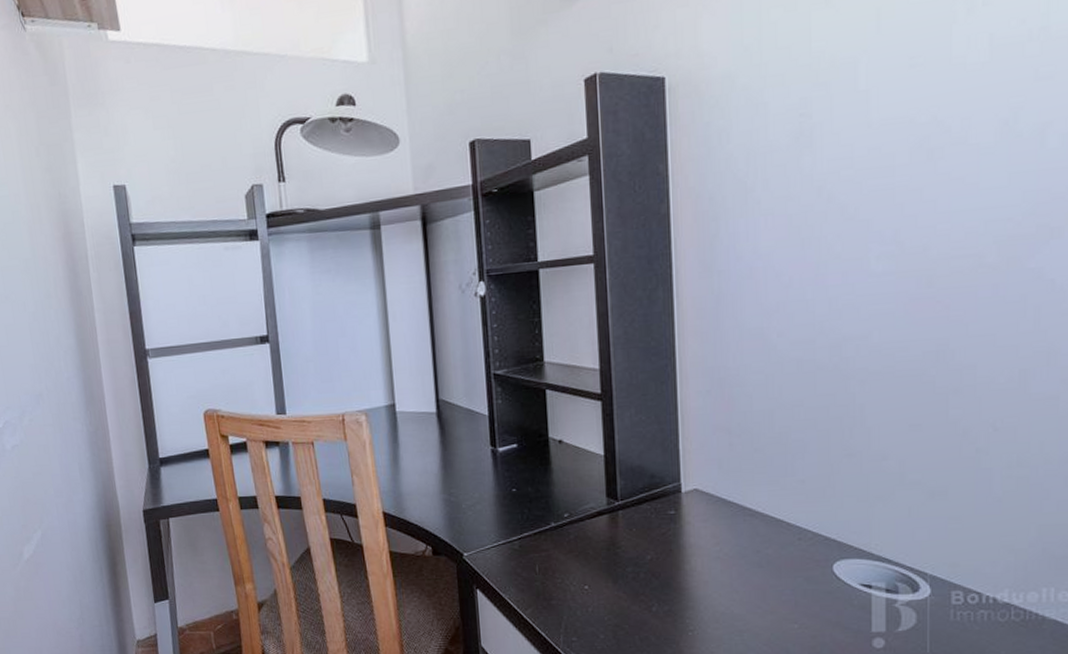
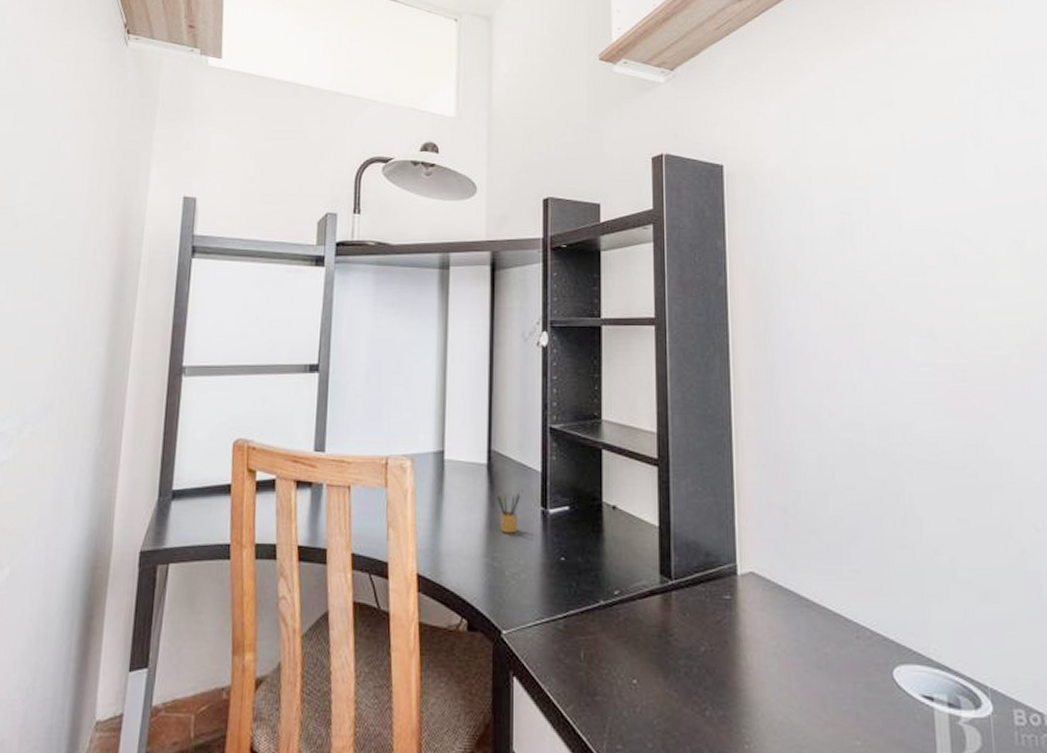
pencil box: none [447,432,473,472] -> present [496,489,523,534]

